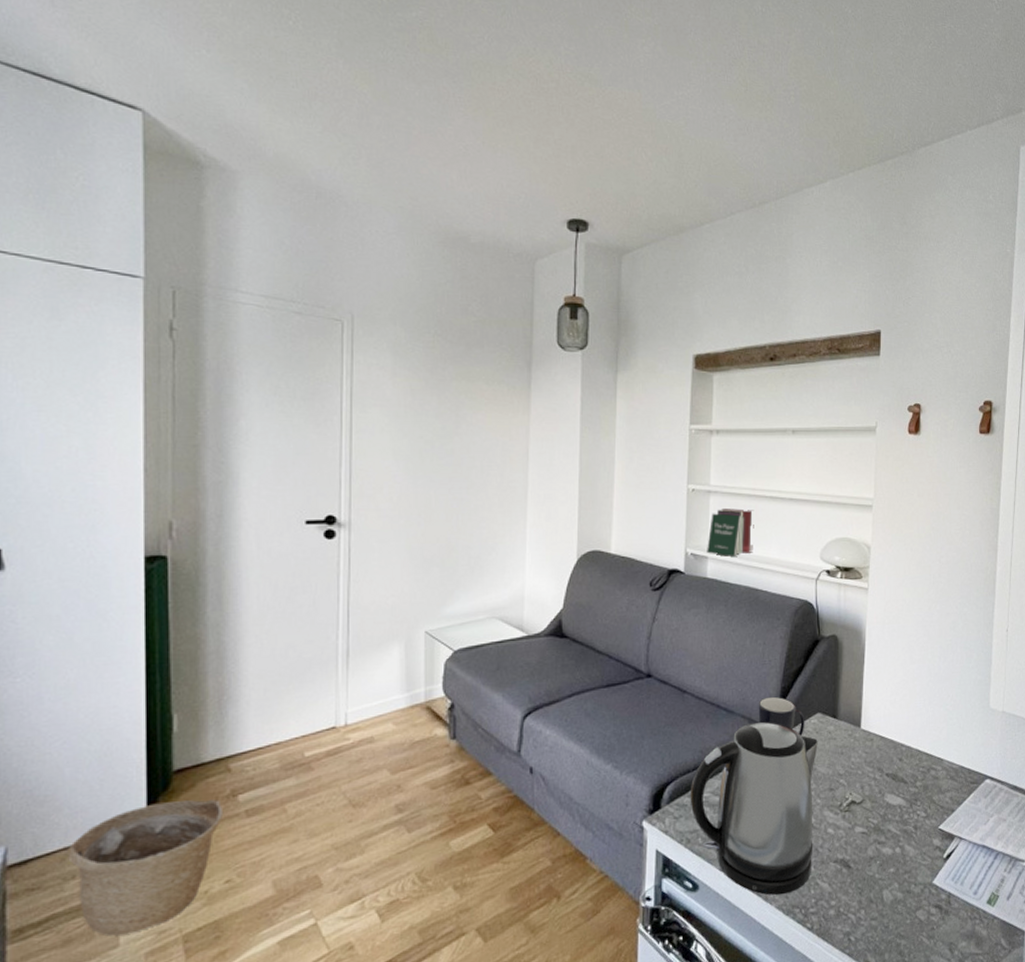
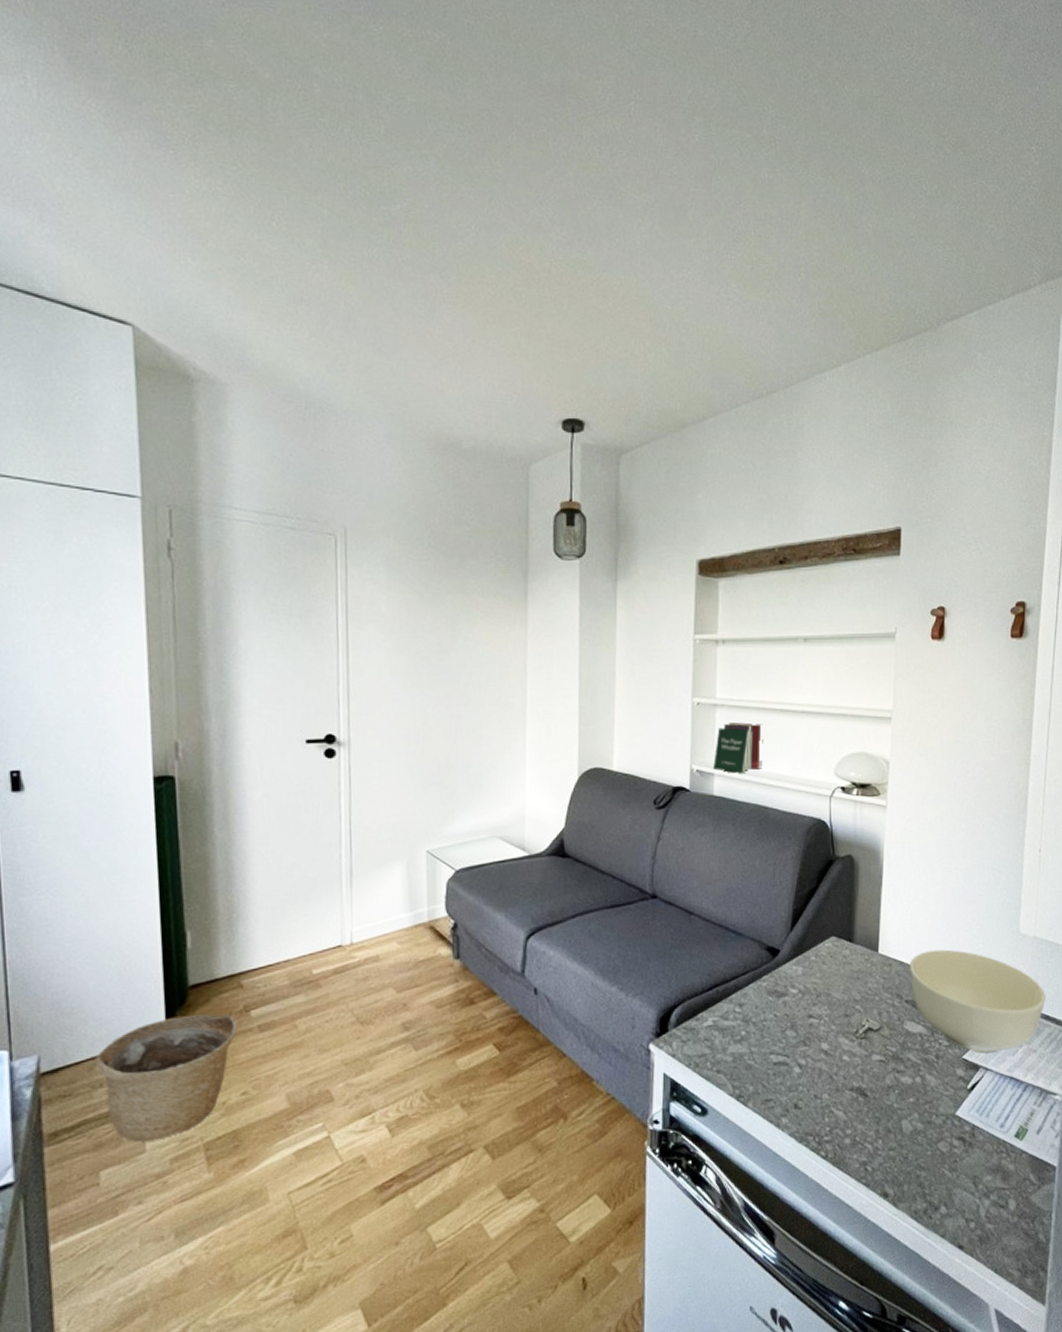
kettle: present [690,721,818,896] -> none [697,944,832,1123]
mug: present [758,696,805,737] -> none [768,918,819,961]
bowl: none [890,724,1014,823] -> present [910,949,1046,1053]

